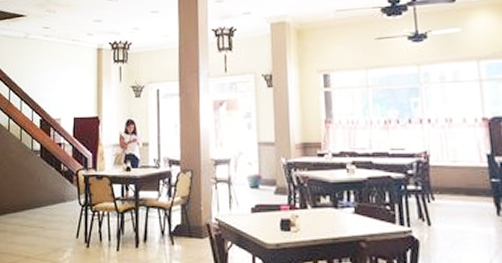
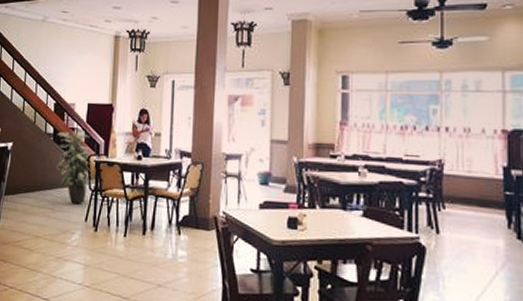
indoor plant: none [44,144,84,221] -> present [57,129,94,204]

